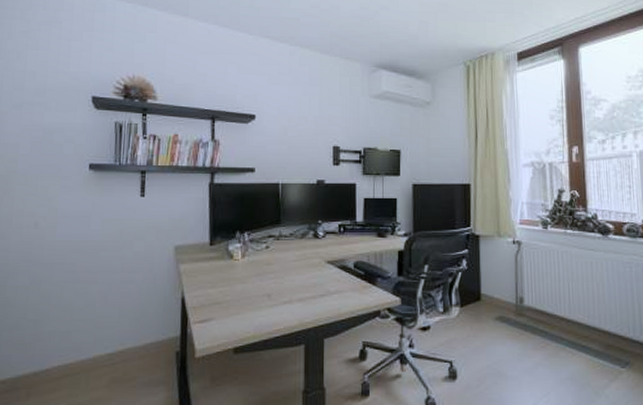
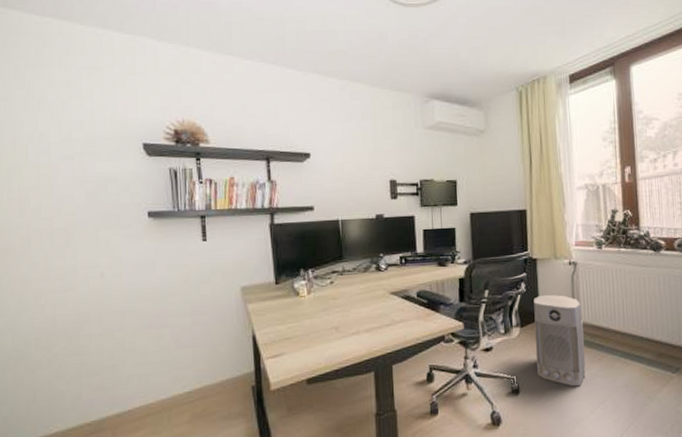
air purifier: none [475,273,529,376] -> present [533,294,586,387]

